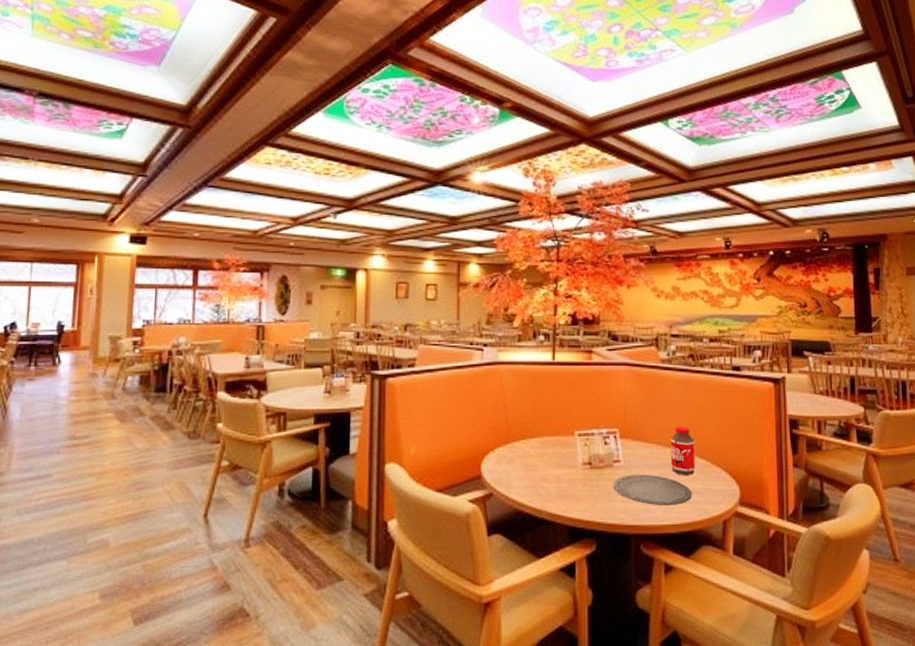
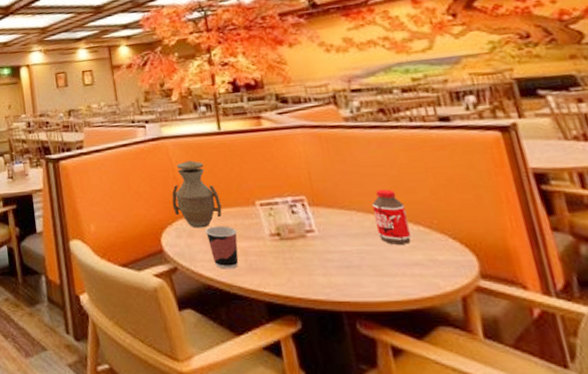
vase: none [497,387,544,455] -> present [171,160,222,228]
cup: none [525,454,554,495] -> present [205,226,239,269]
plate: present [613,474,692,506] -> none [309,244,413,280]

